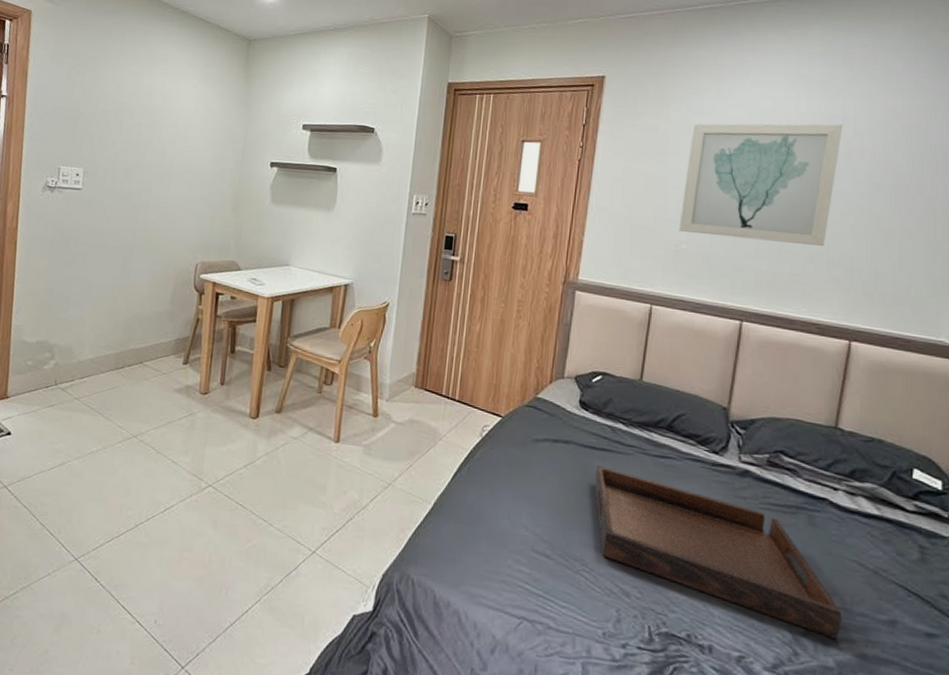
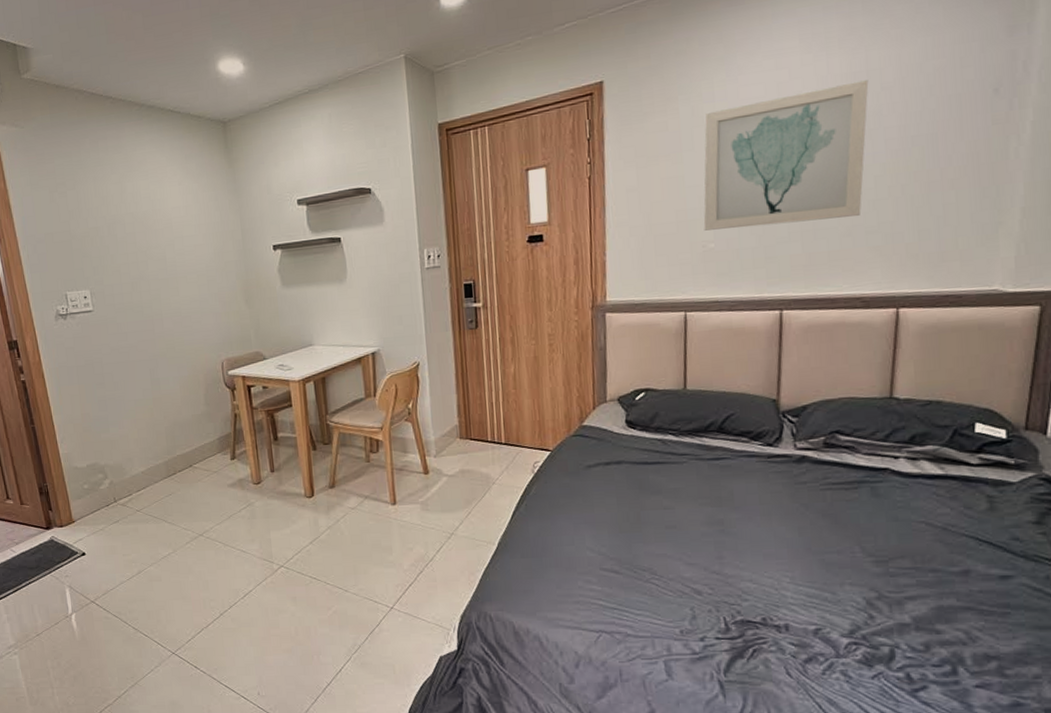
serving tray: present [594,465,842,639] -> none [651,479,914,597]

